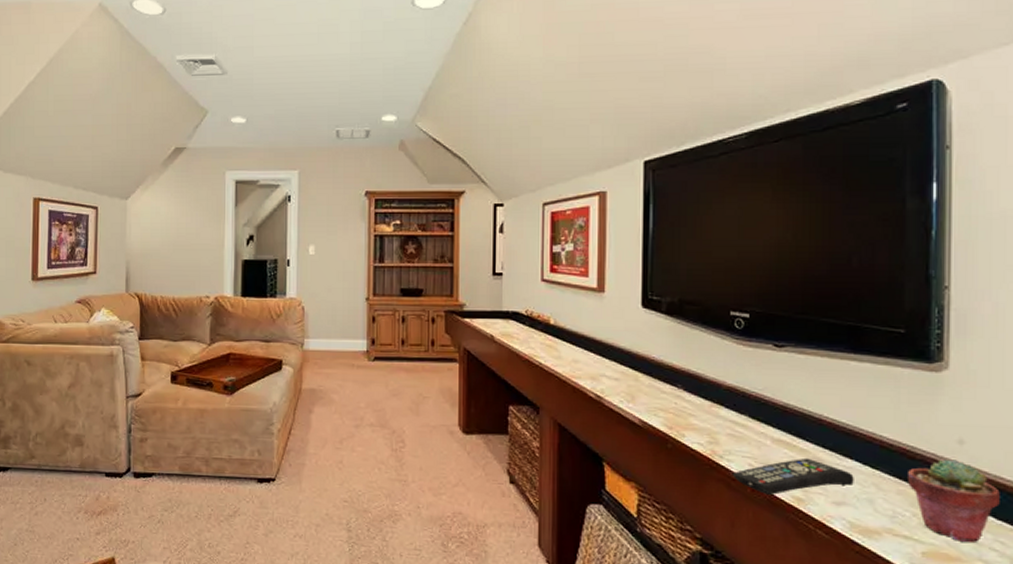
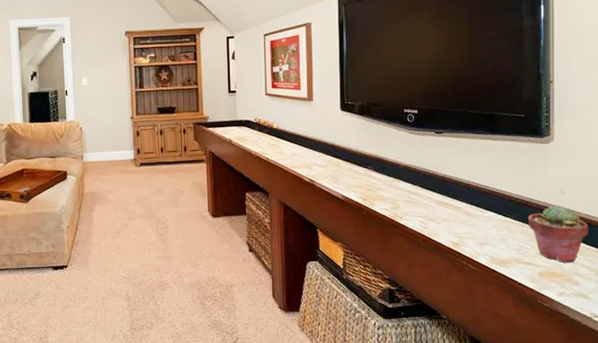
remote control: present [732,457,854,495] -> none [409,213,493,242]

